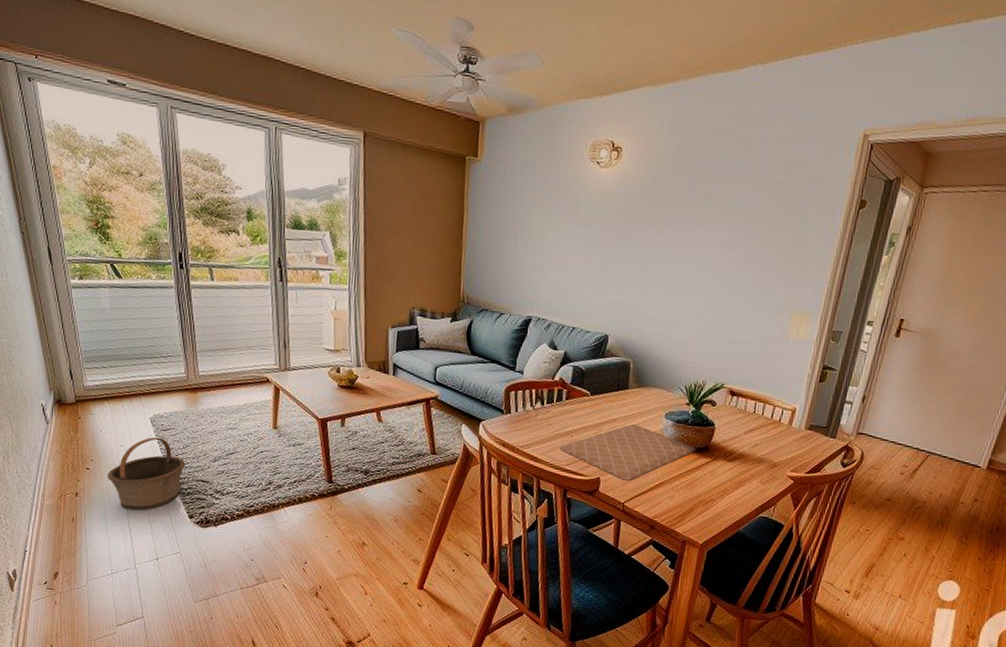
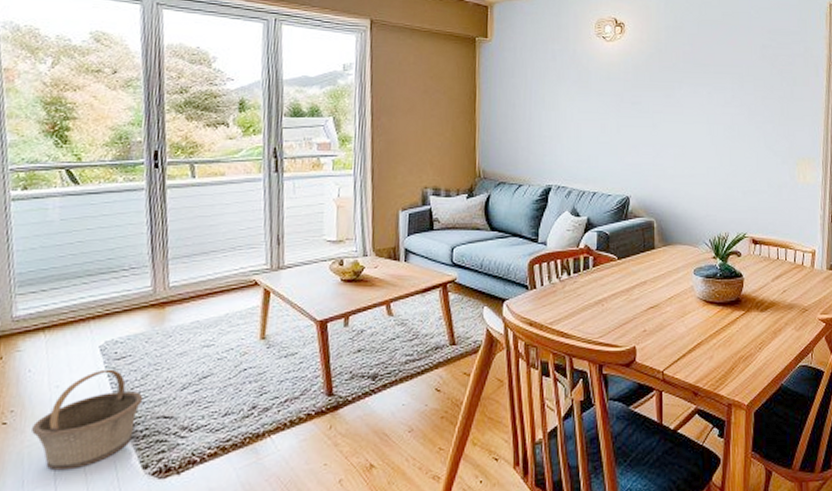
placemat: present [560,424,697,481] -> none [592,285,729,346]

